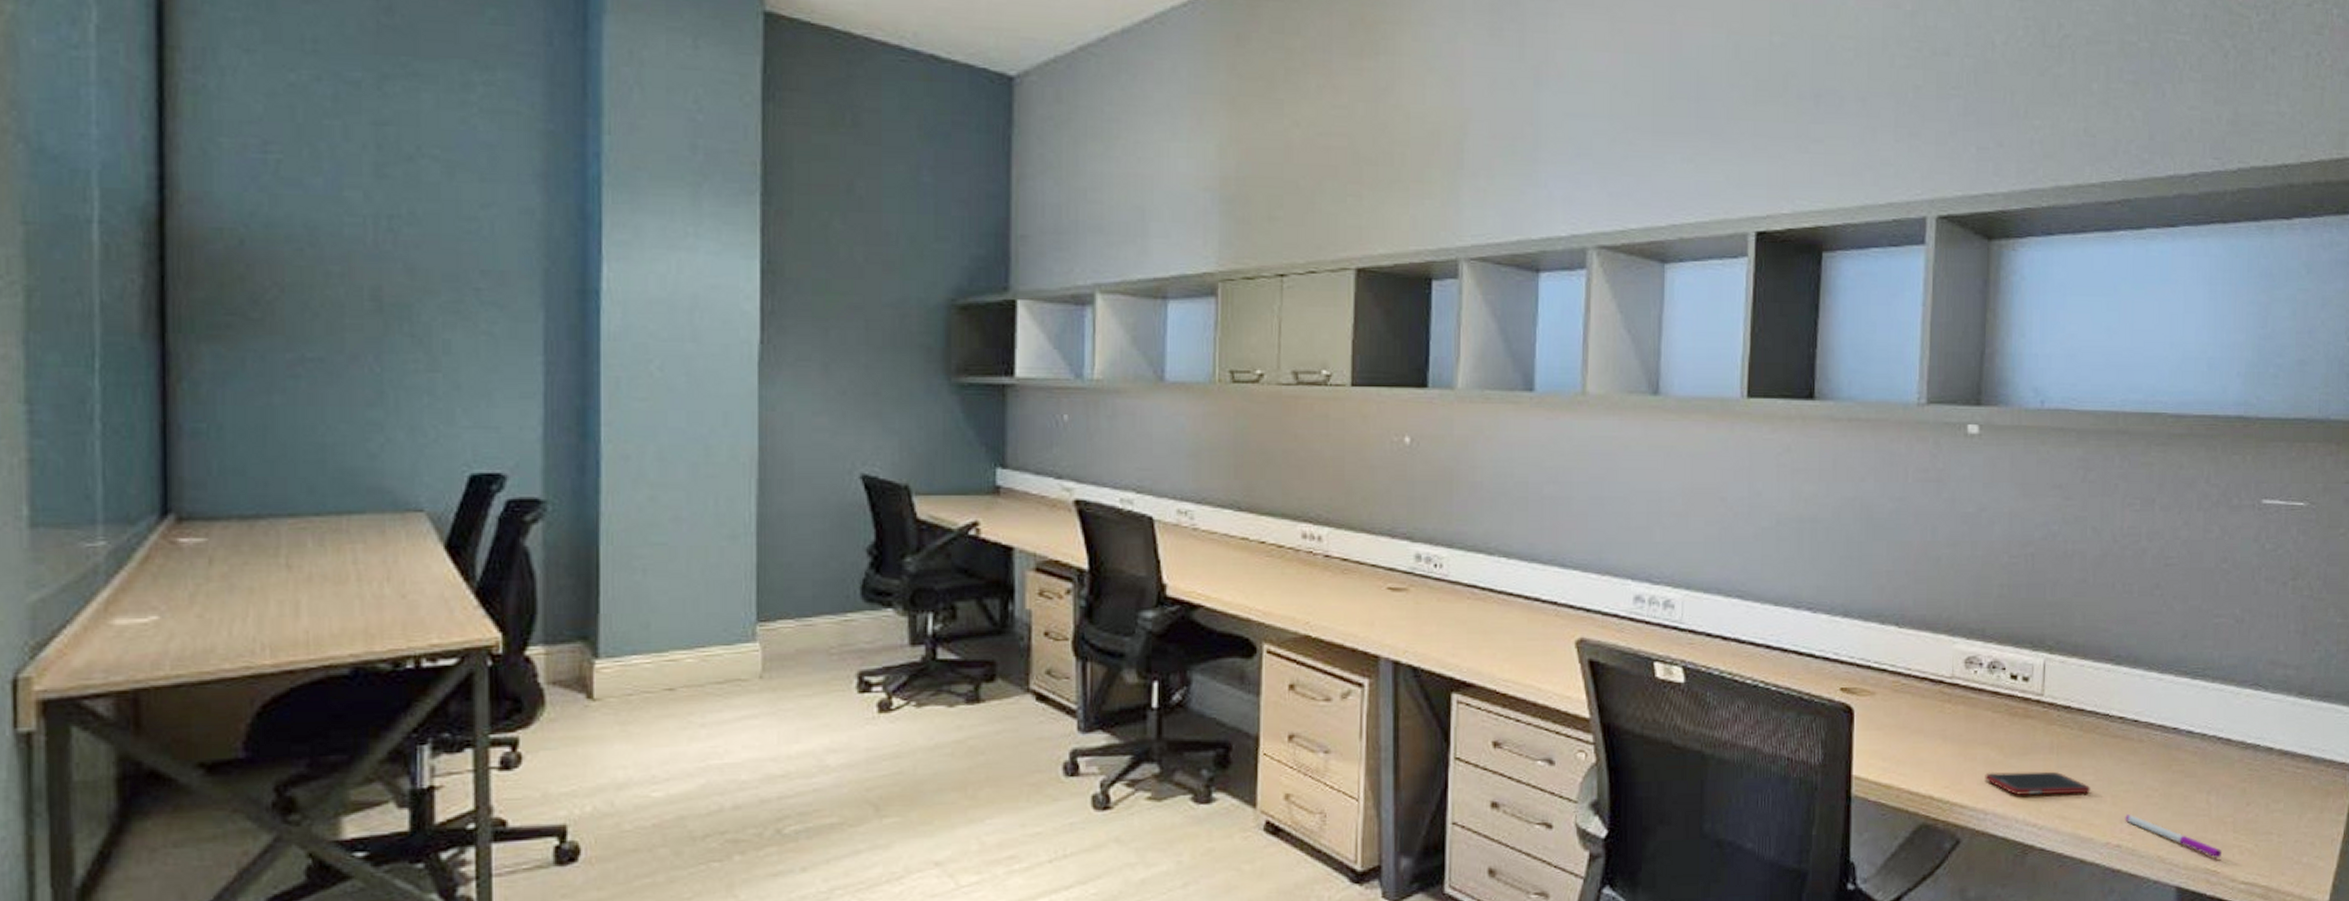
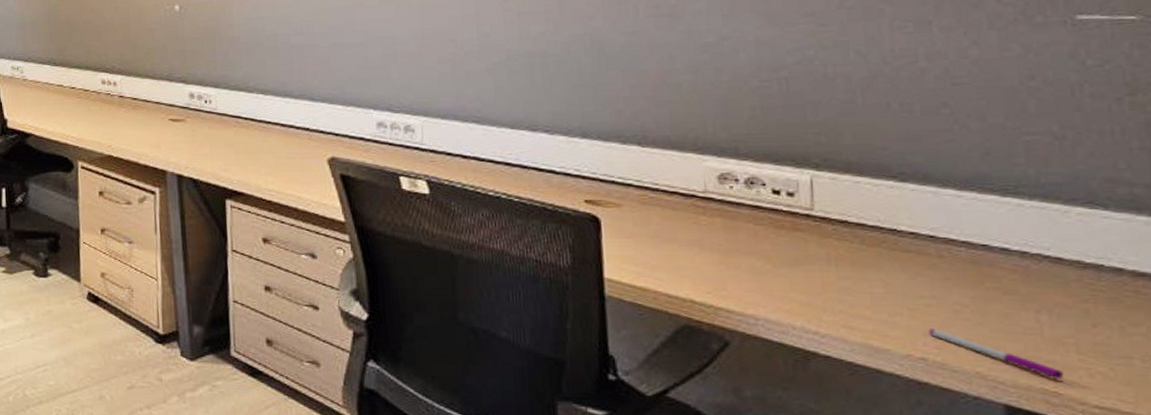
cell phone: present [1985,771,2091,796] -> none [752,280,882,306]

